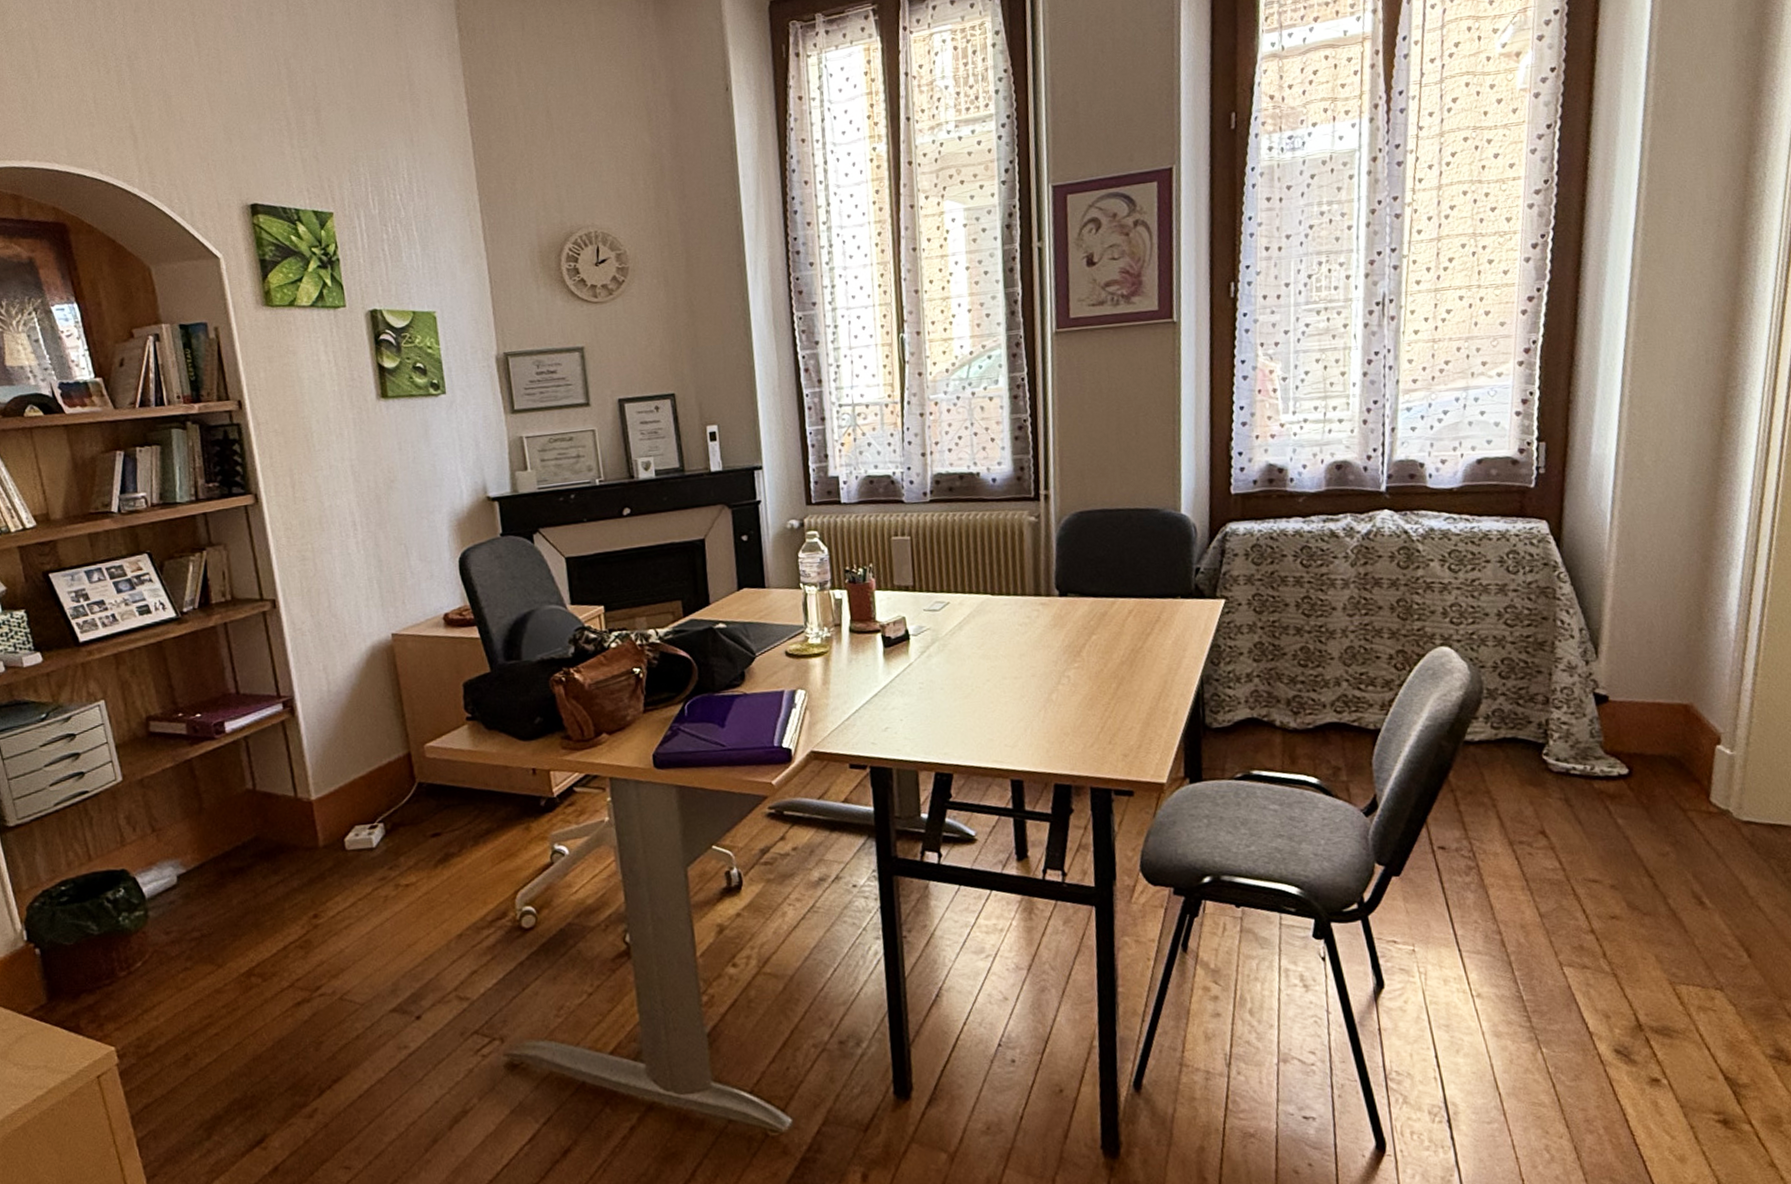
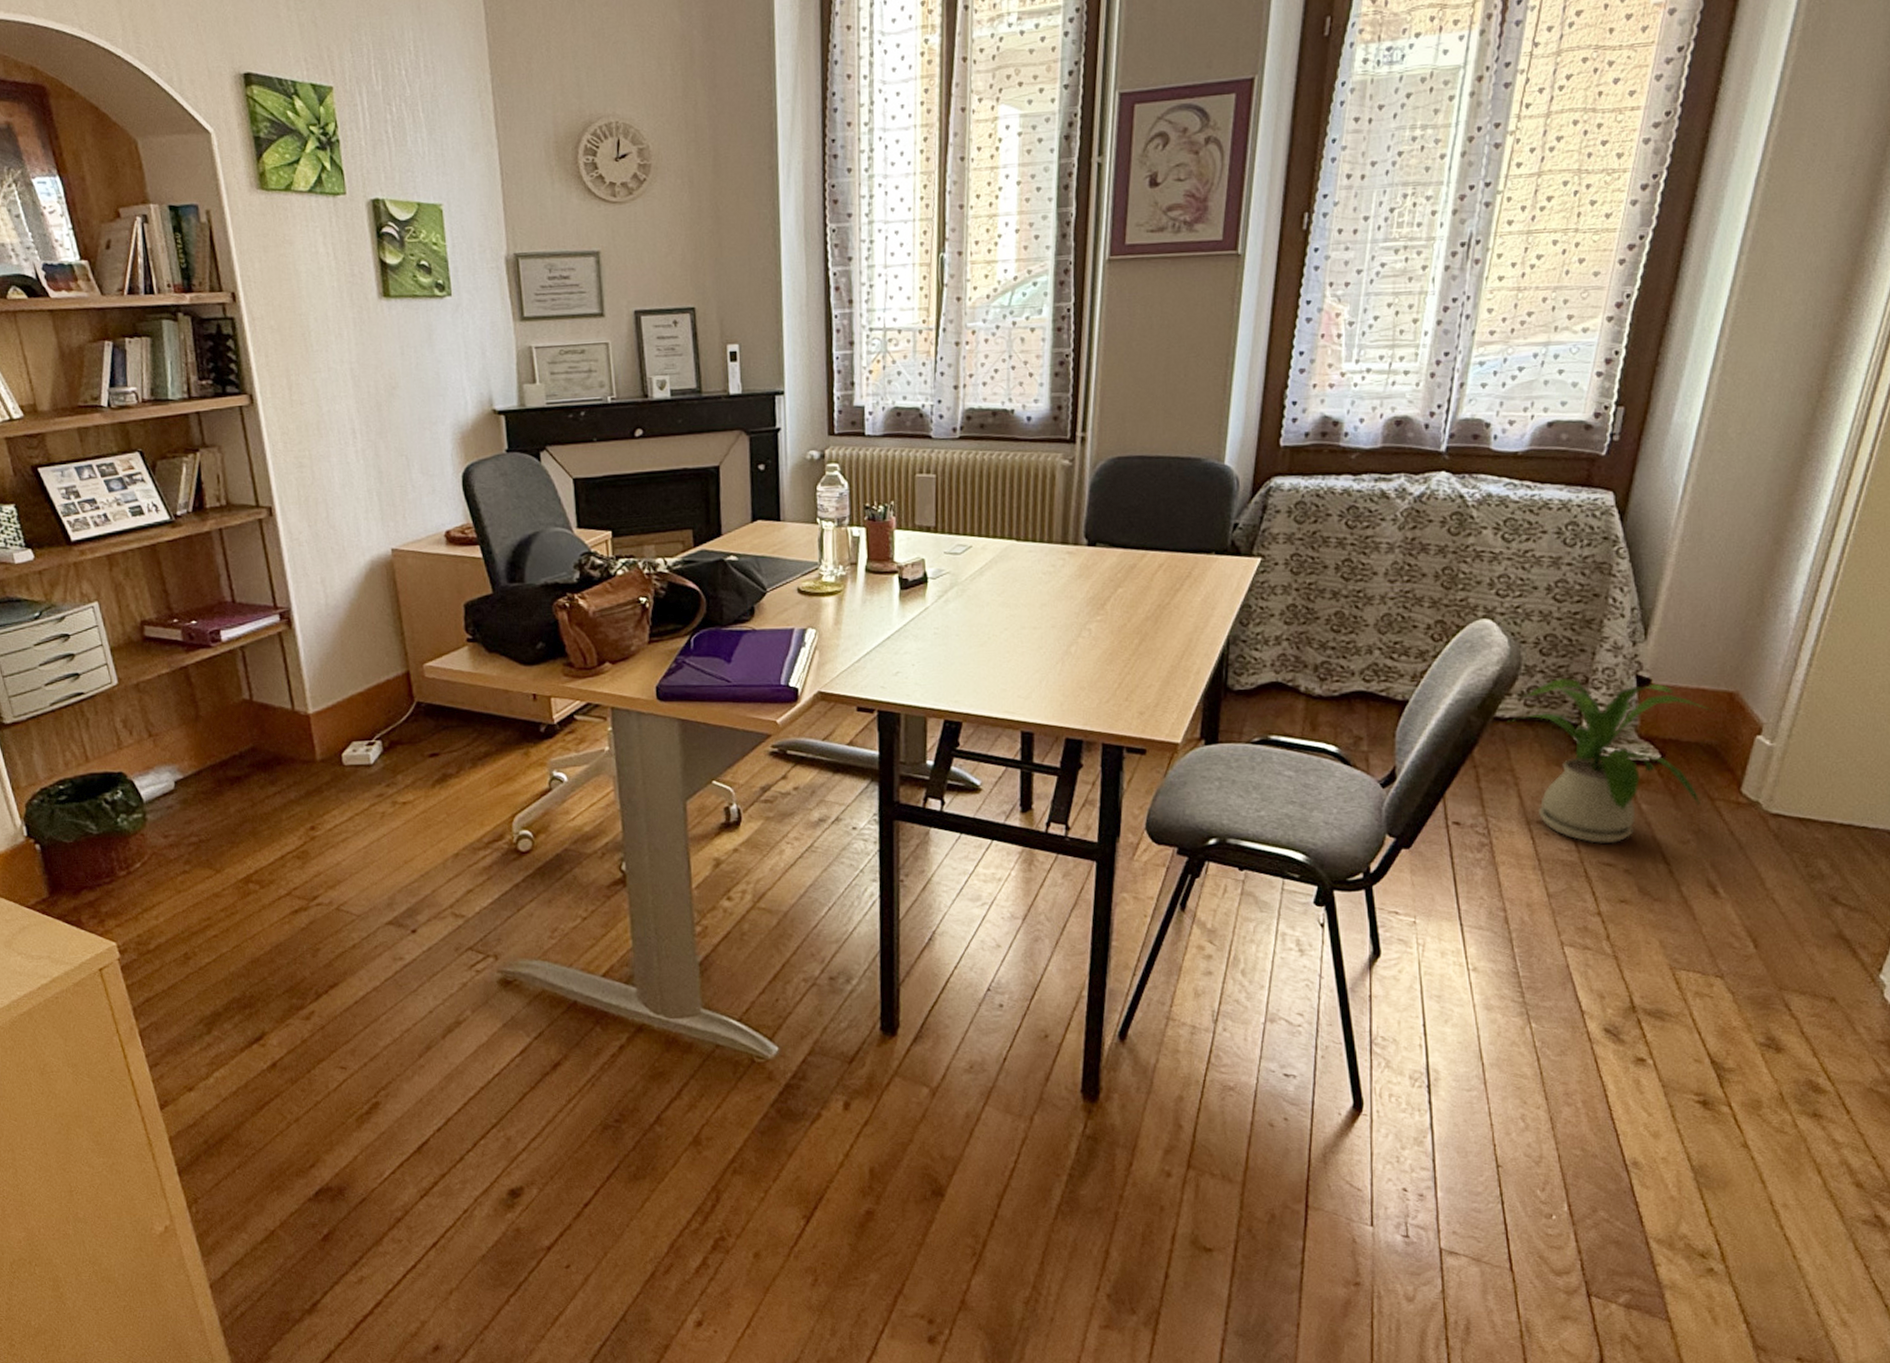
house plant: none [1478,699,1674,861] -> present [1508,677,1715,844]

